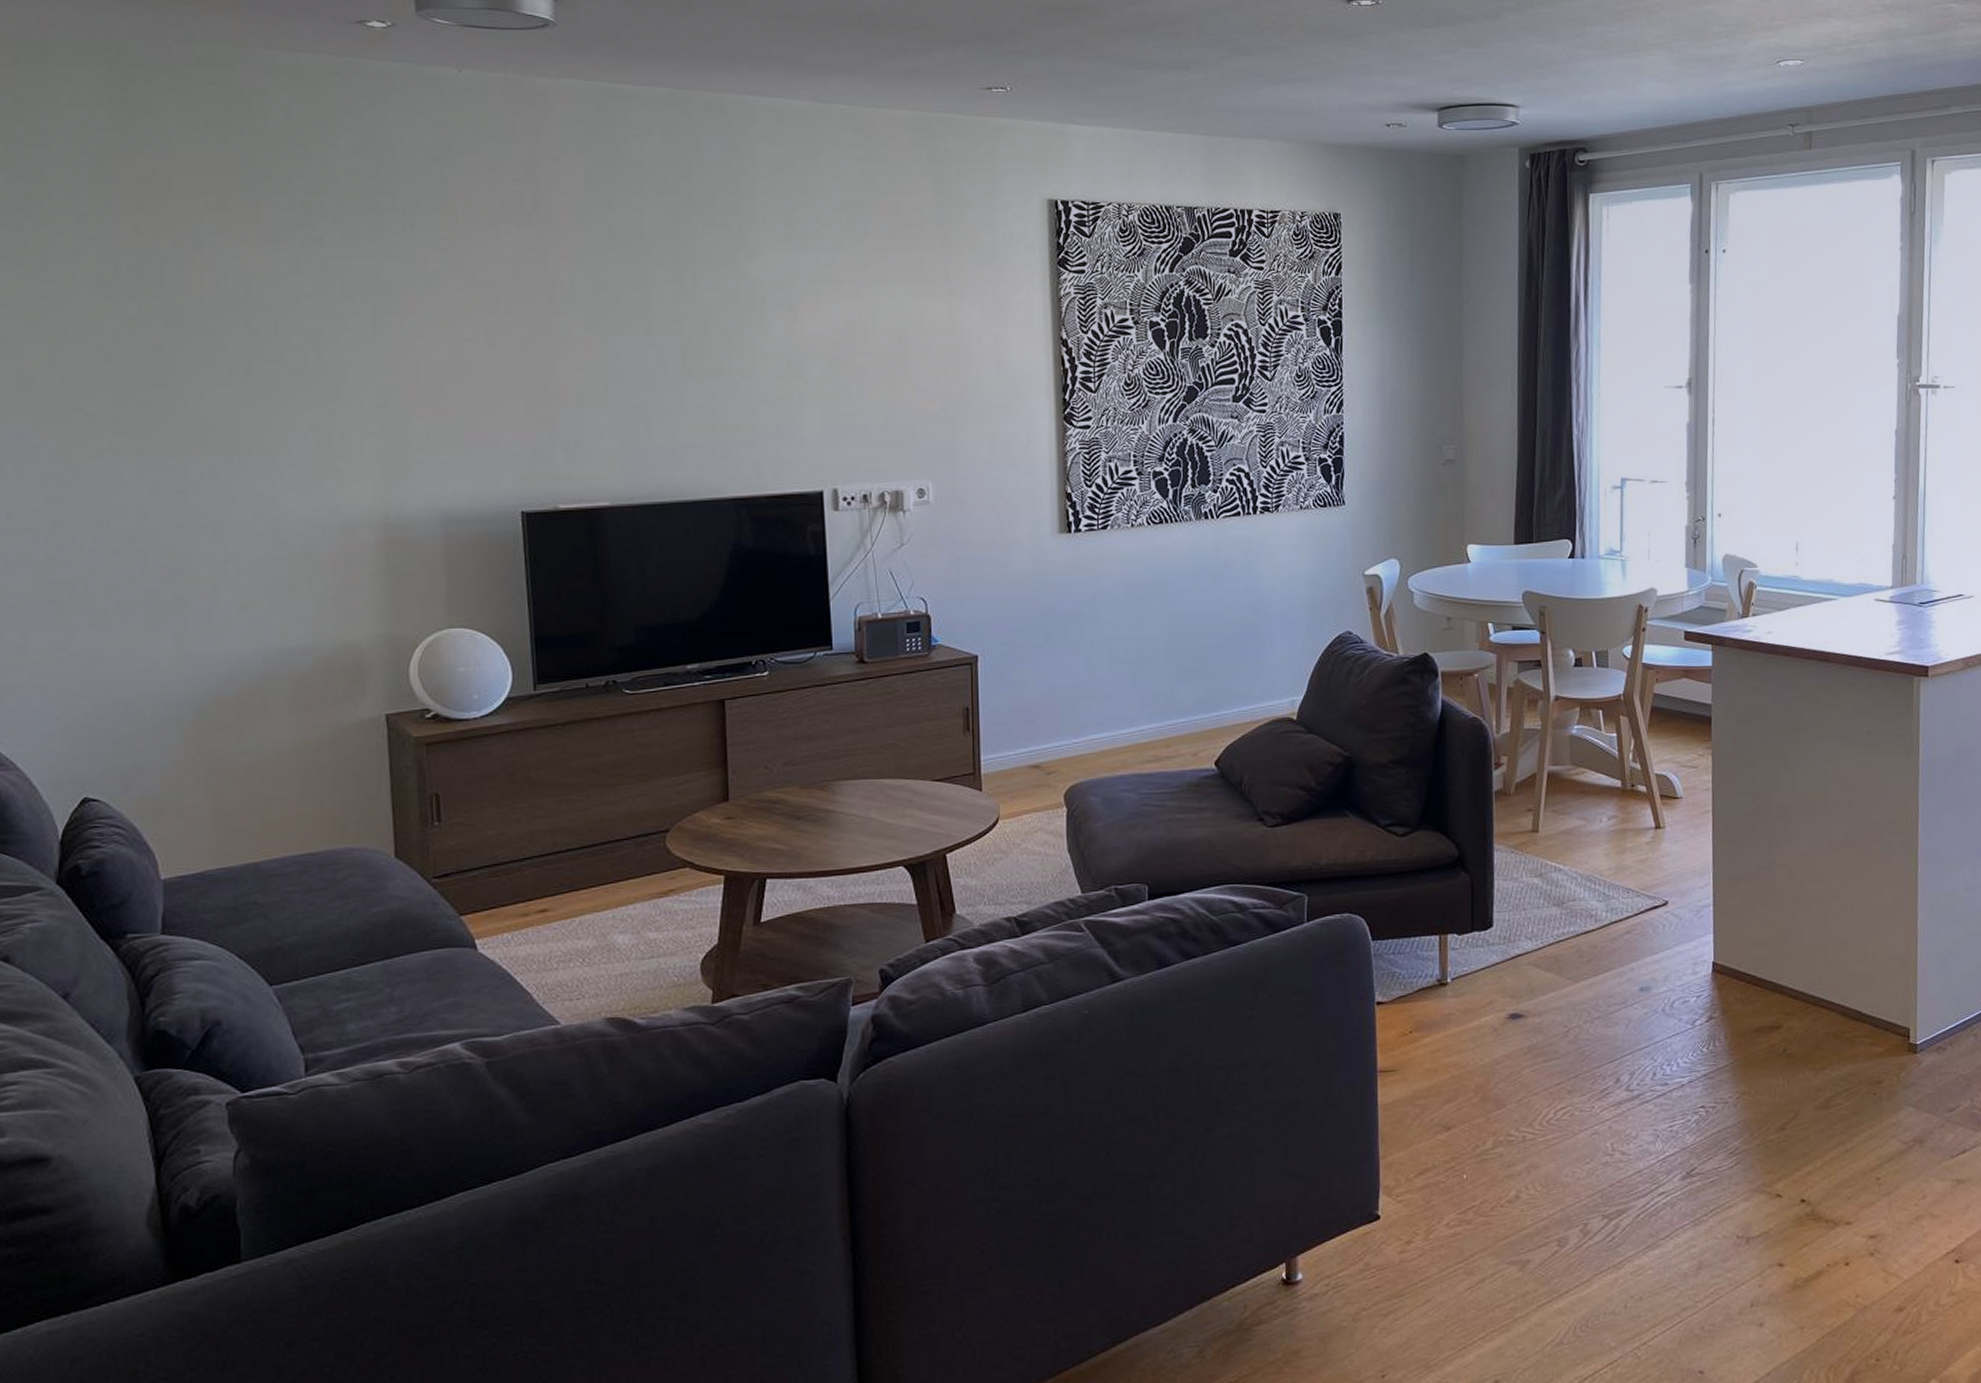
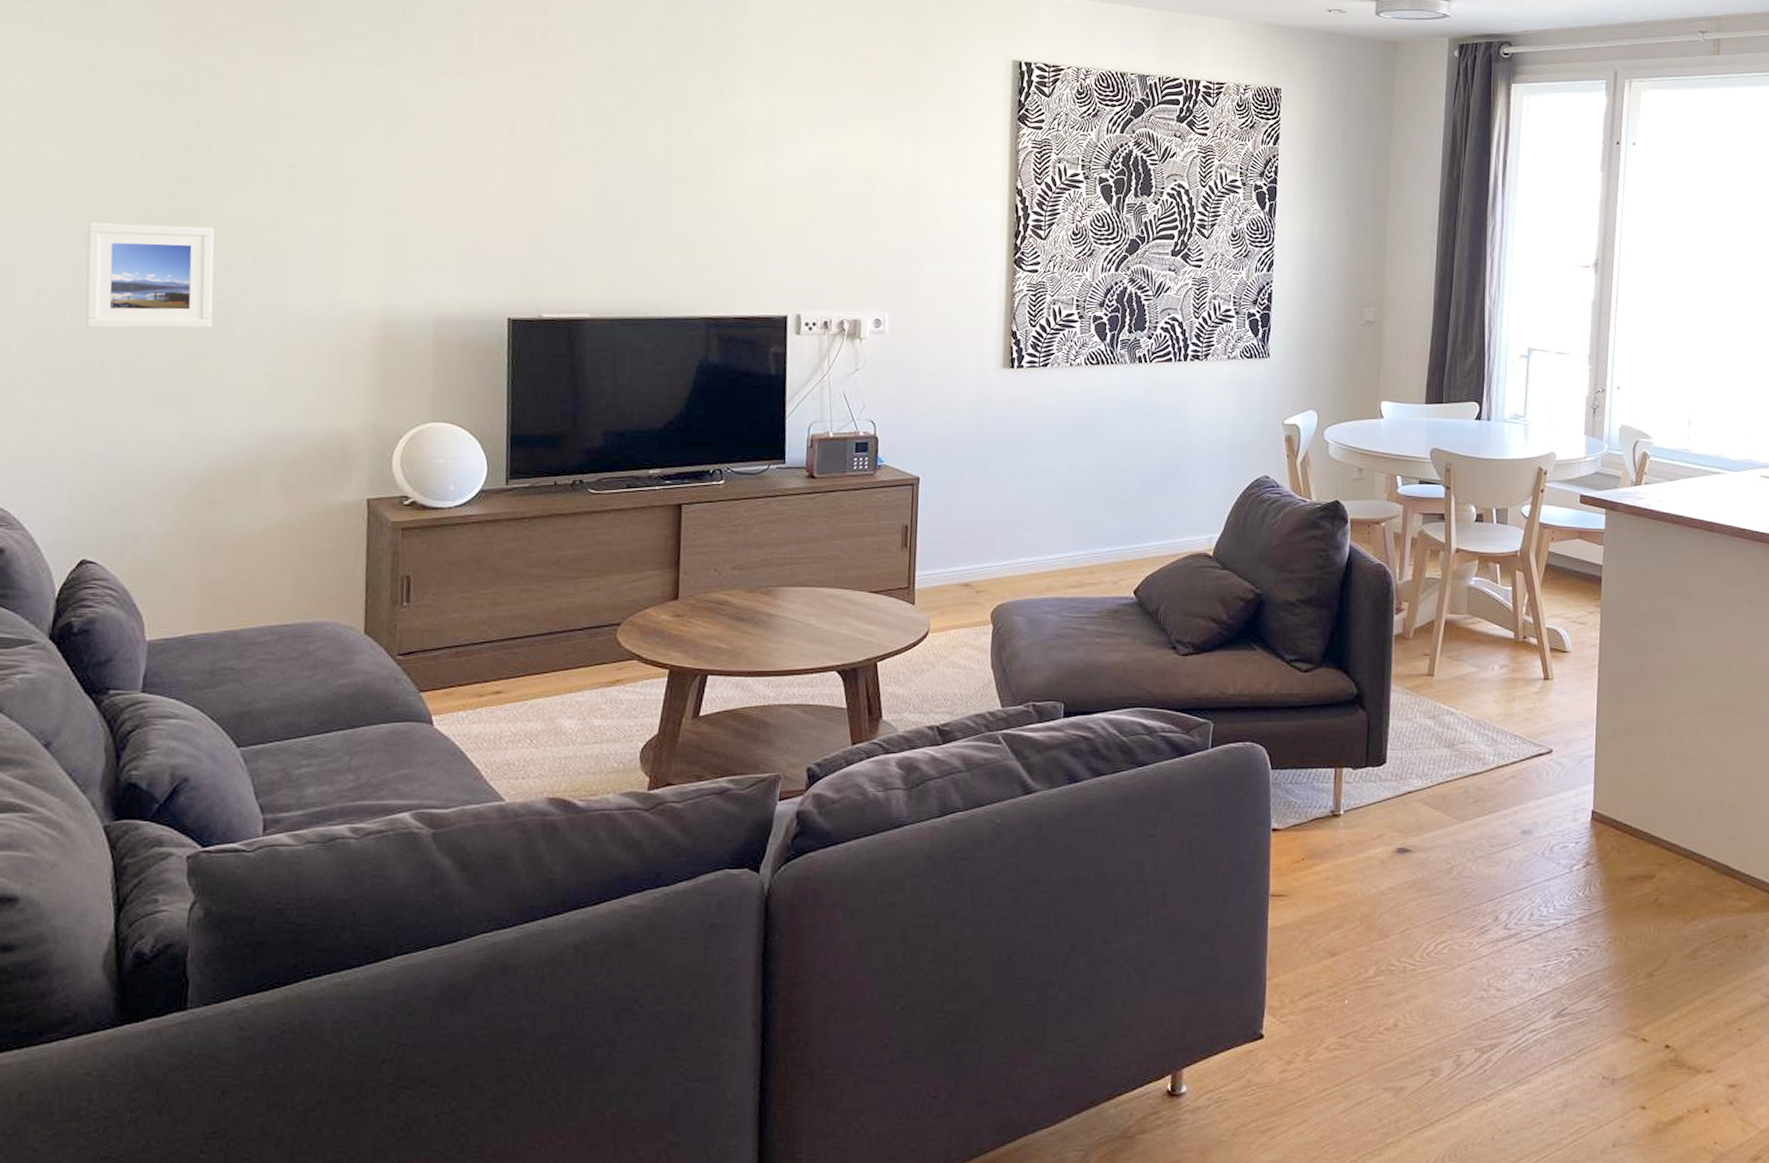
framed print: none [56,433,201,549] -> present [85,223,215,329]

